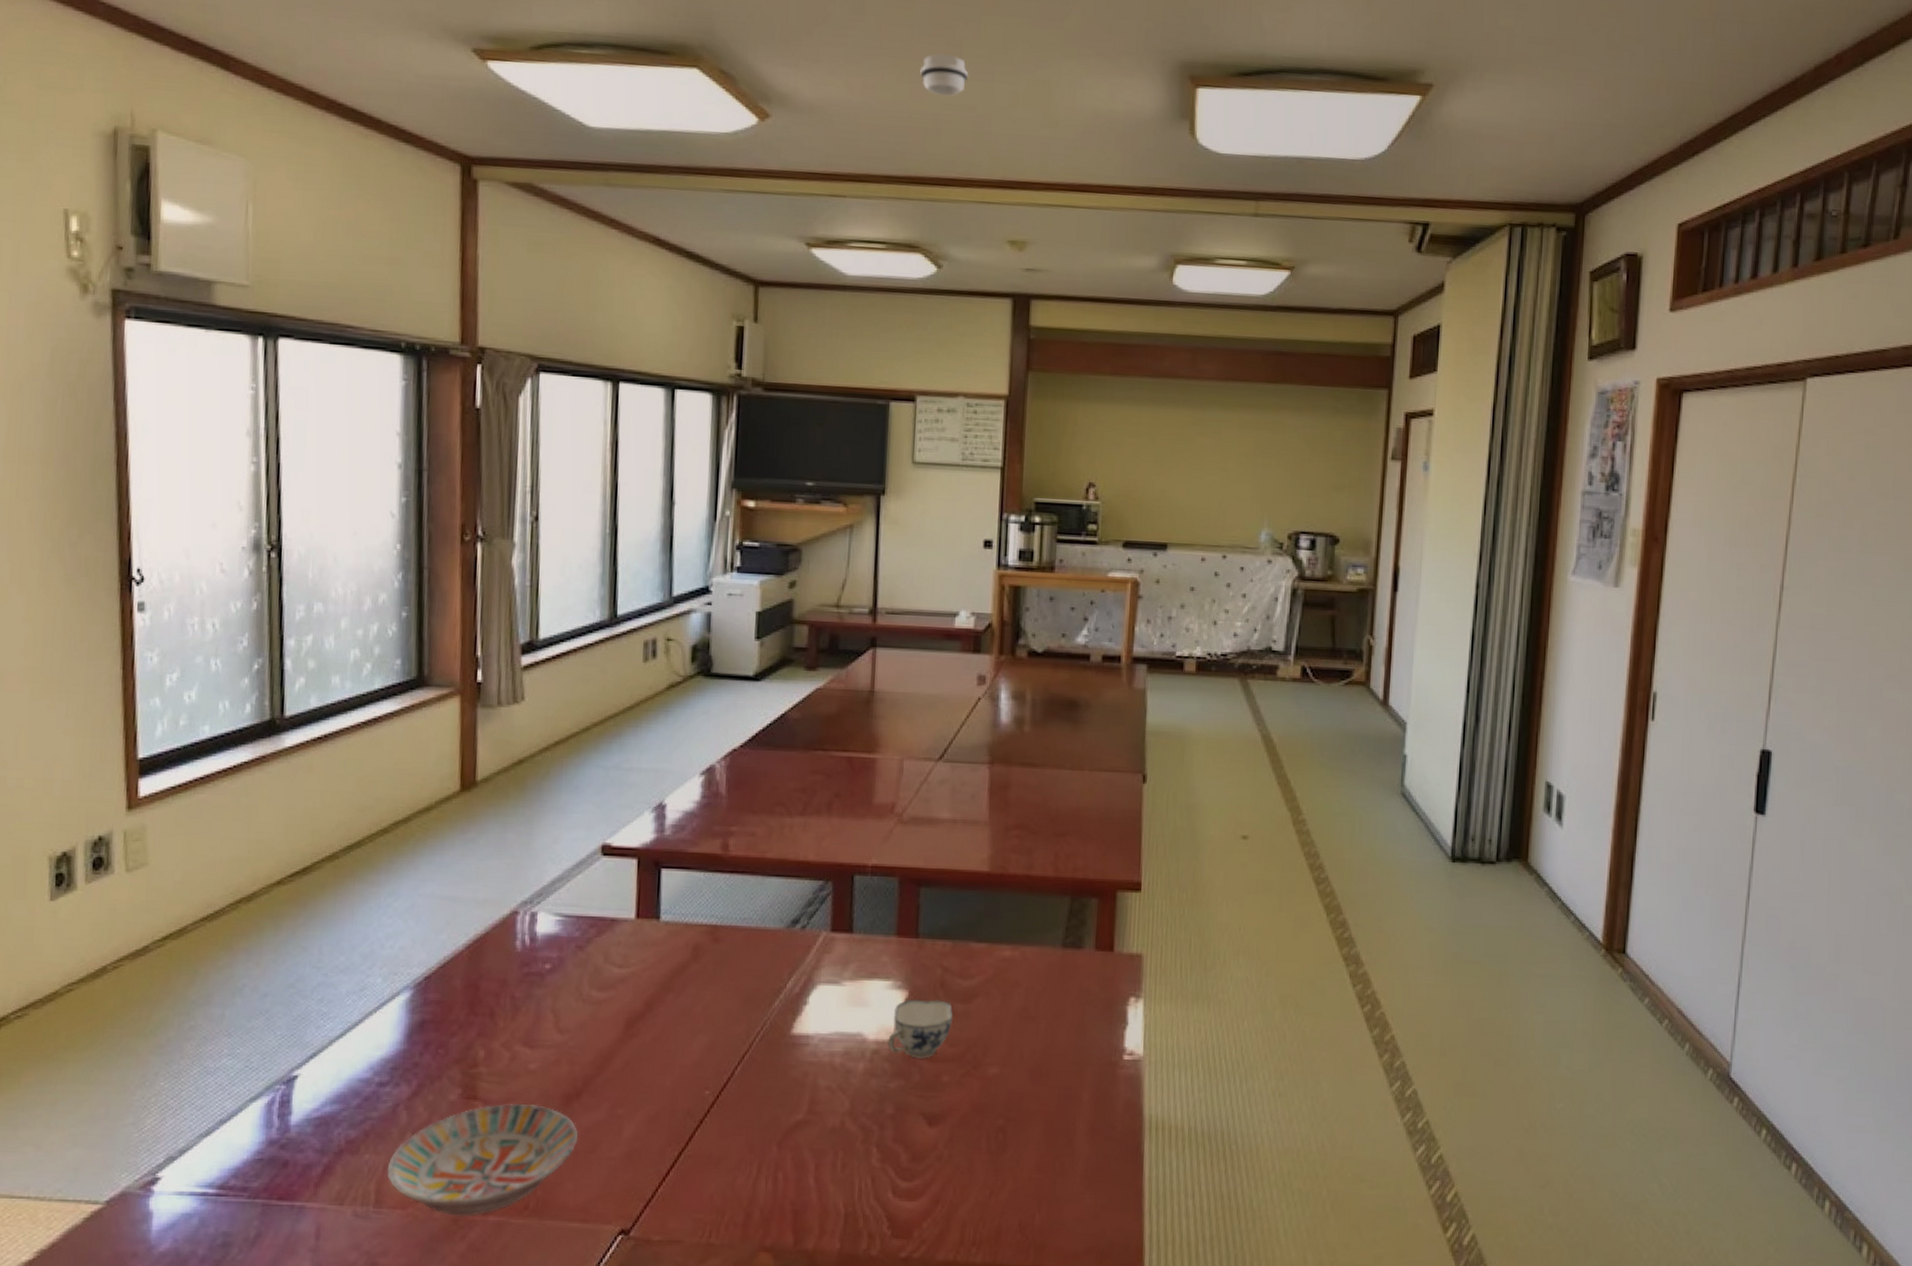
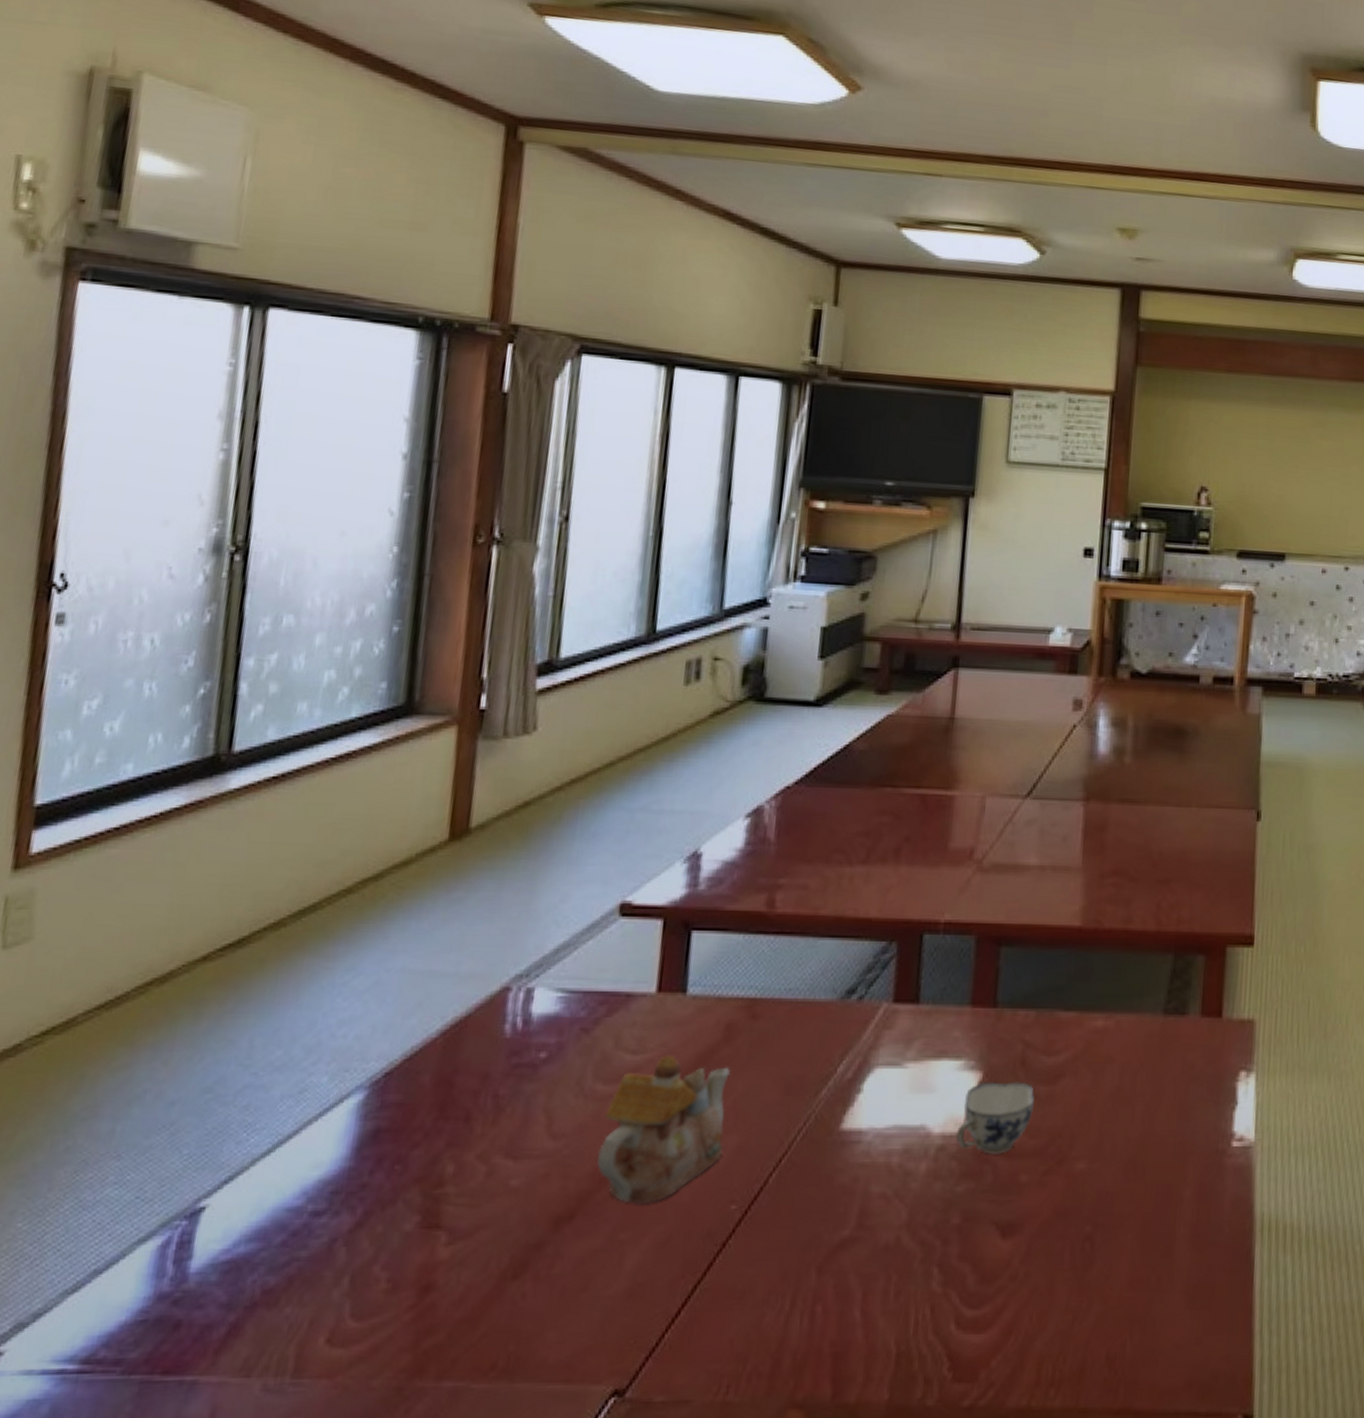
bowl: present [387,1103,579,1216] -> none [313,1231,567,1384]
teapot: none [596,969,700,1088] -> present [597,1055,731,1205]
smoke detector: present [920,53,968,97] -> none [1027,33,1079,78]

